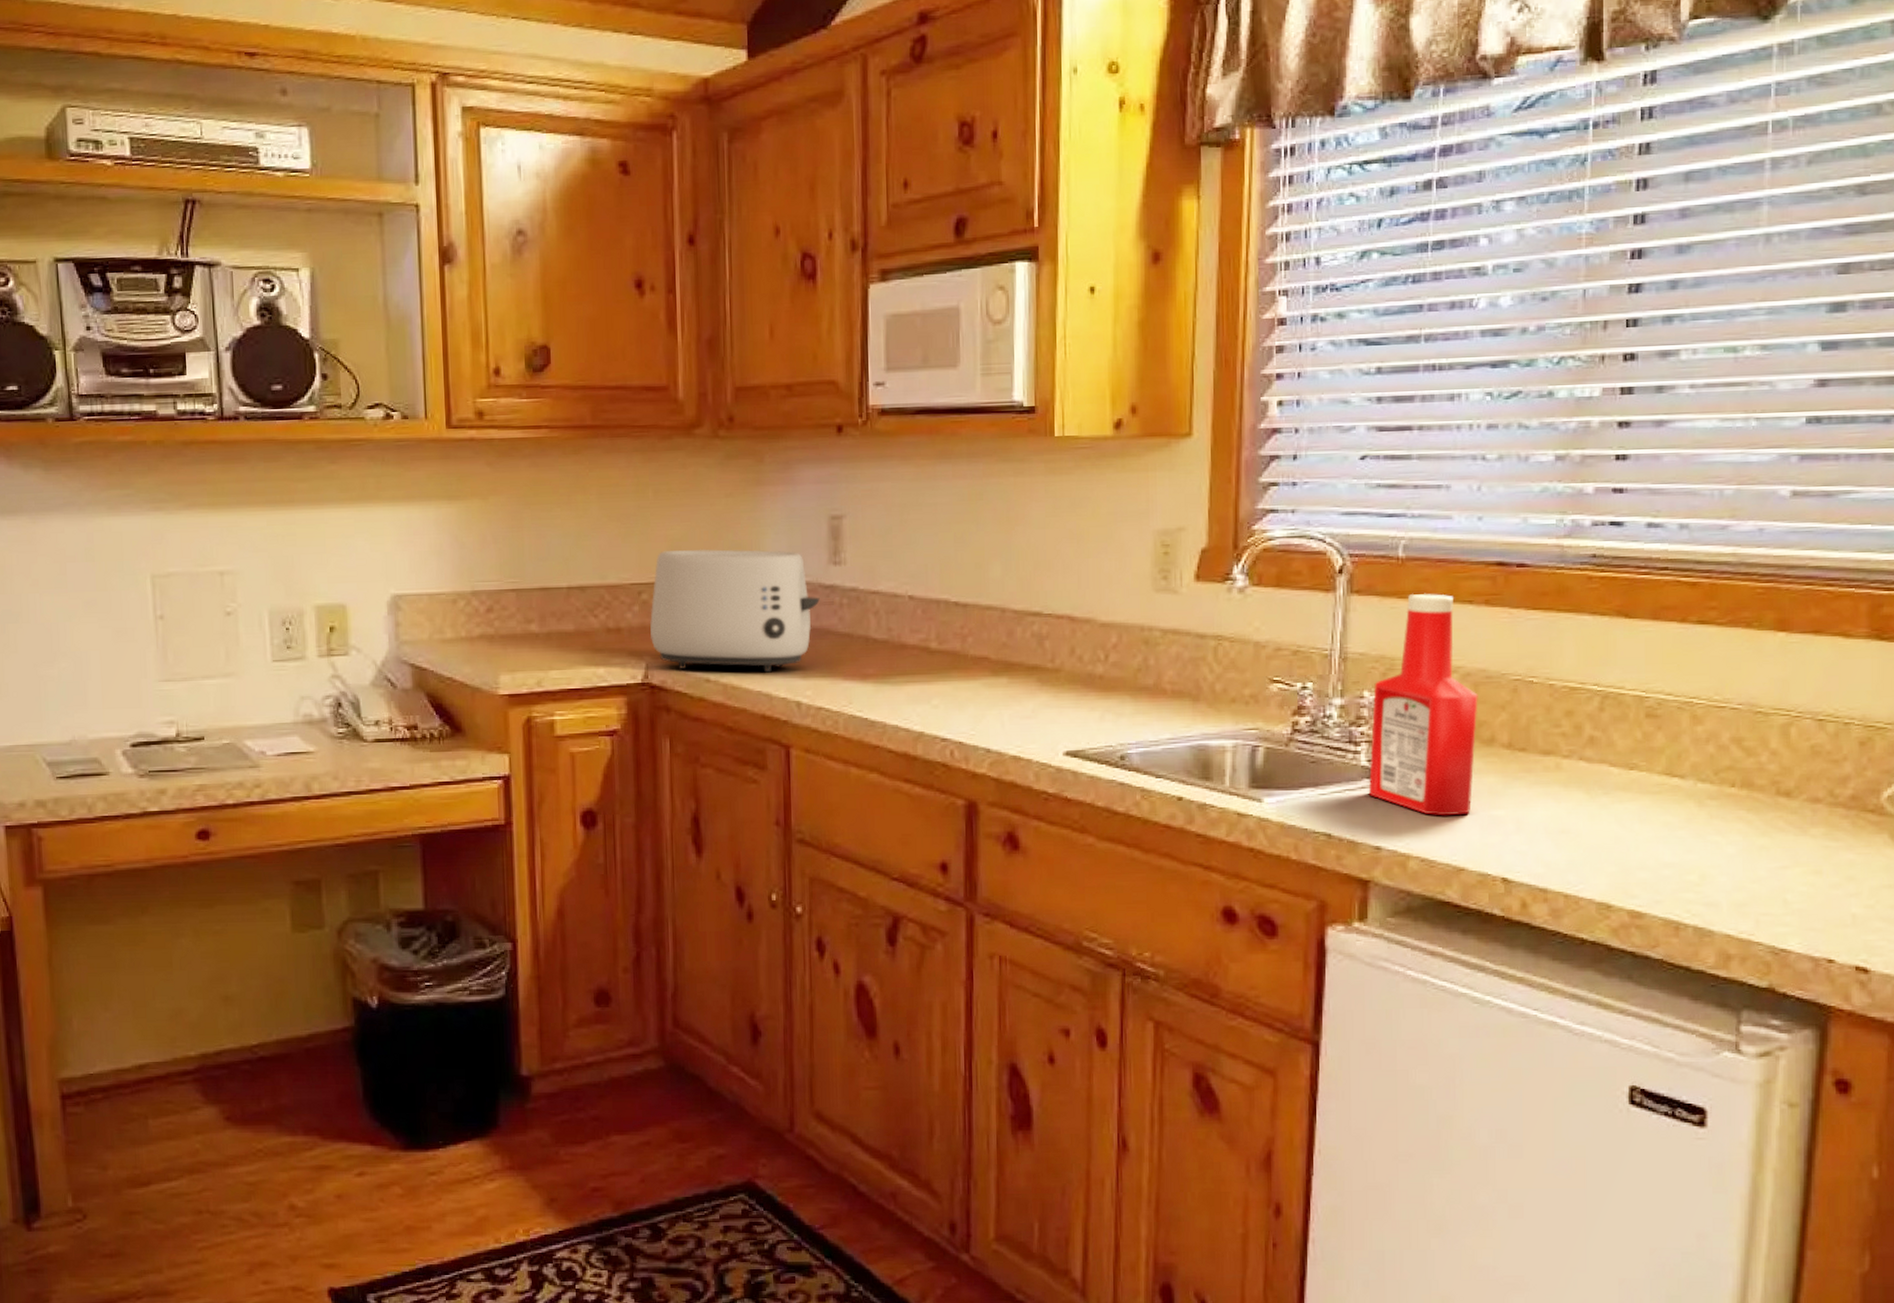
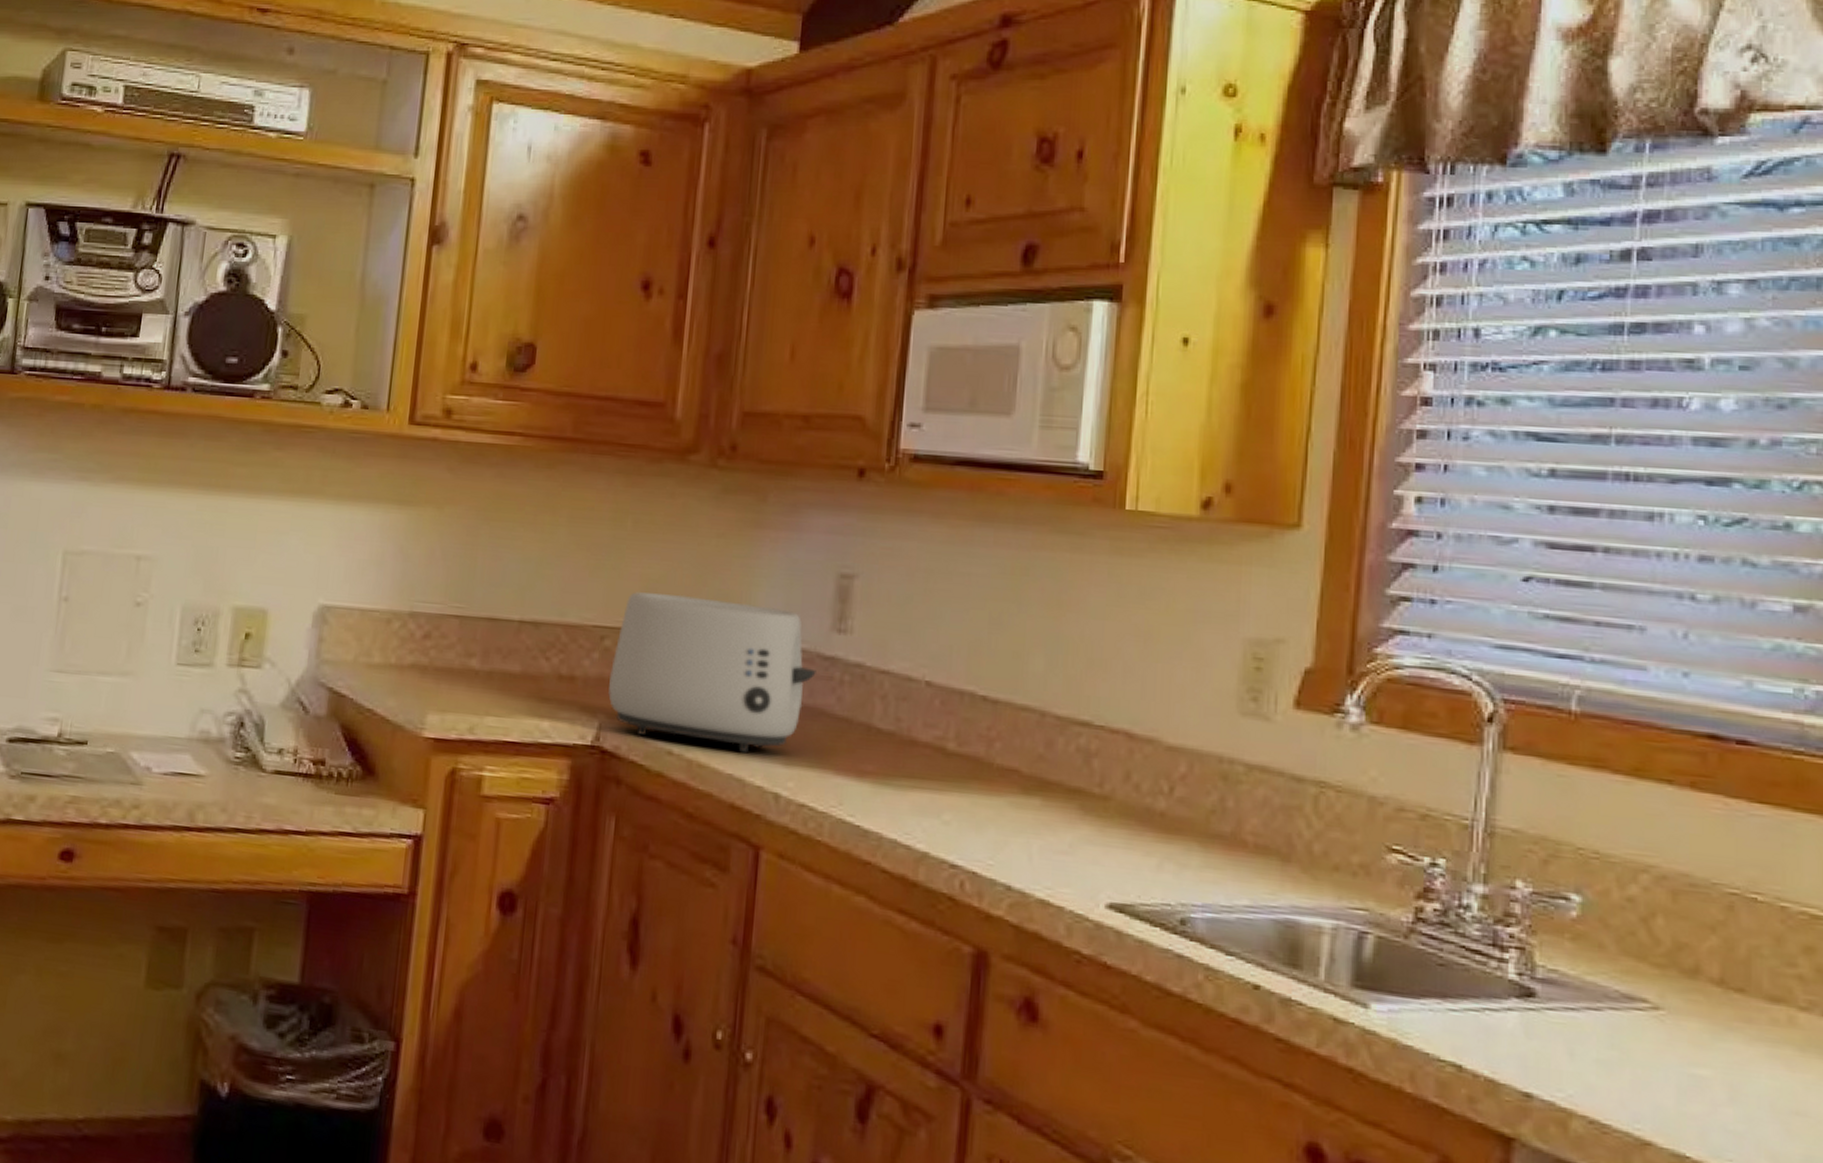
ketchup bottle: present [1368,594,1478,816] -> none [1517,761,1677,1068]

